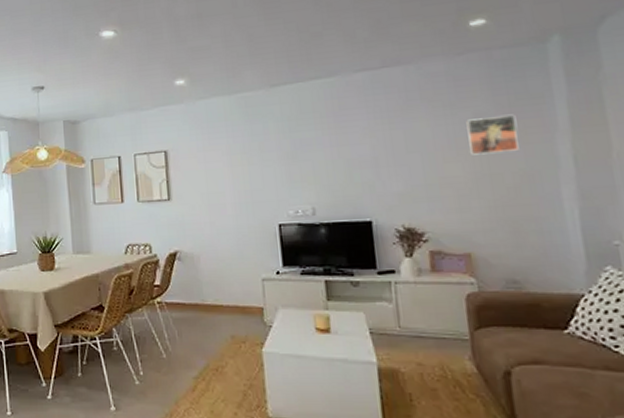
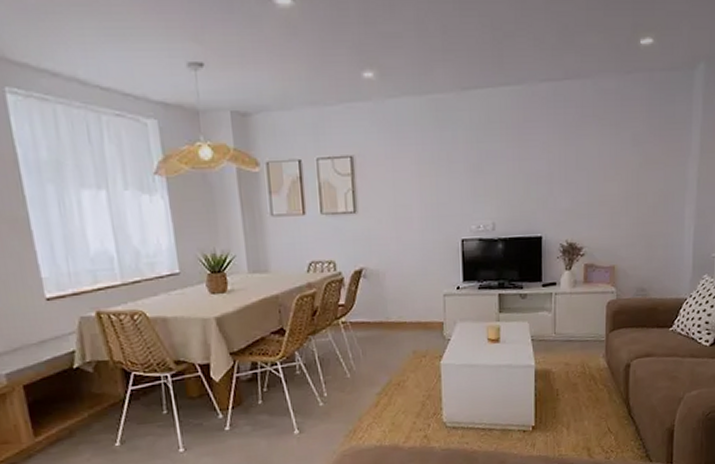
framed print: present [466,114,519,155] -> none [624,137,663,175]

